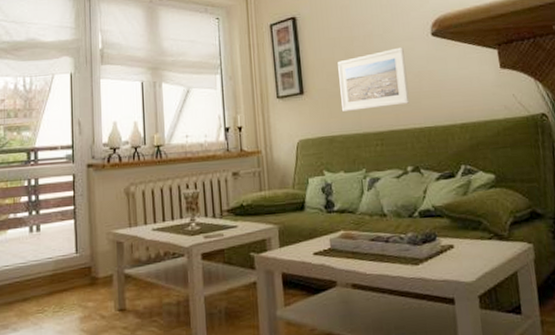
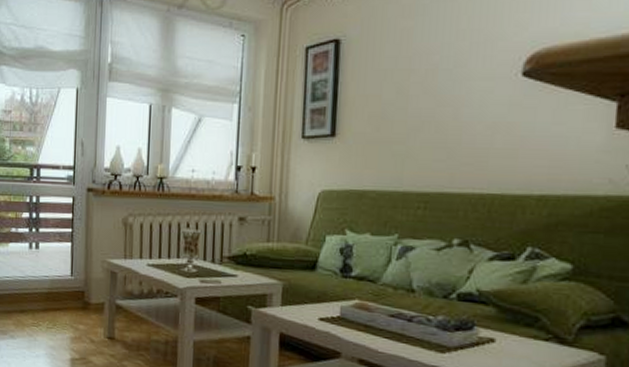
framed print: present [338,47,410,113] -> none [379,88,478,164]

